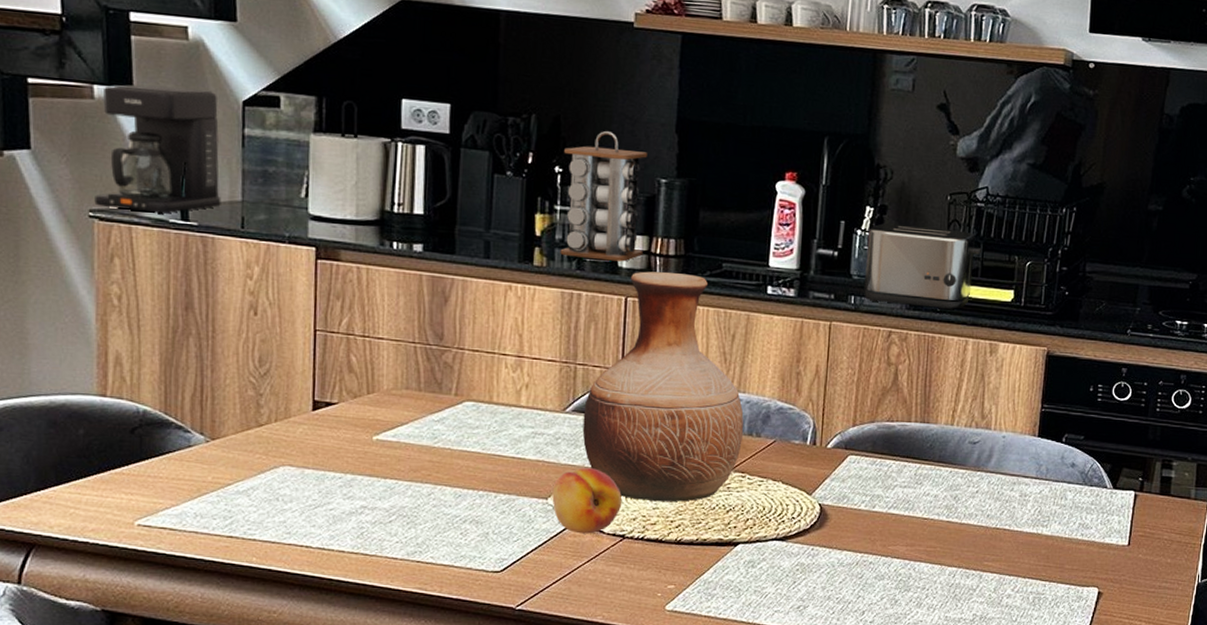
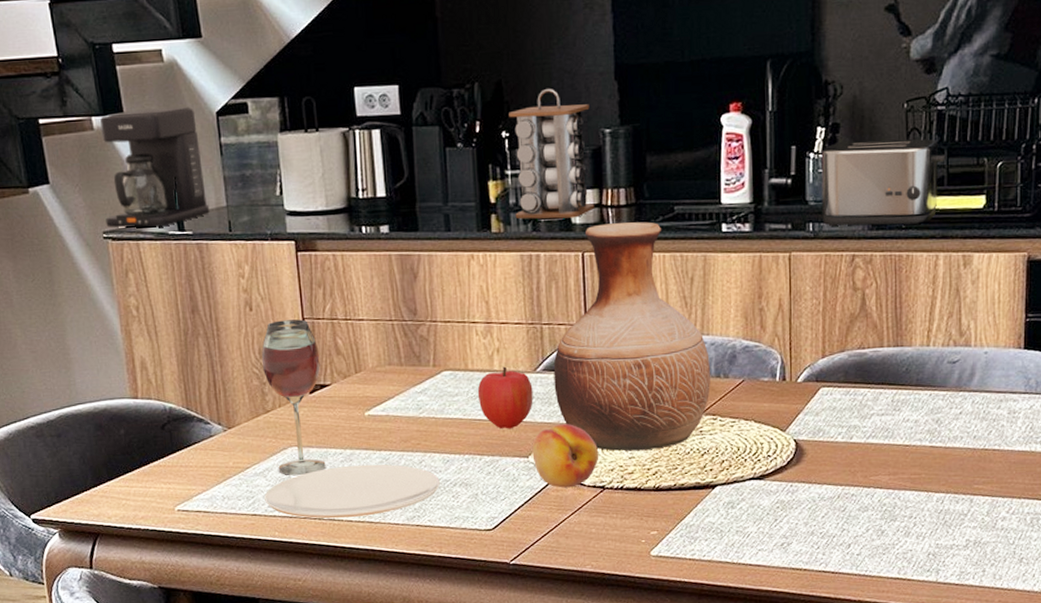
plate: none [245,491,448,548] -> present [264,464,440,519]
wineglass: none [261,329,329,497] -> present [261,319,326,475]
fruit: none [500,403,560,468] -> present [477,366,533,429]

